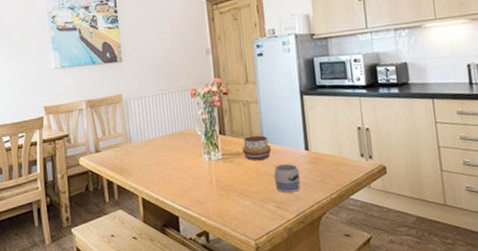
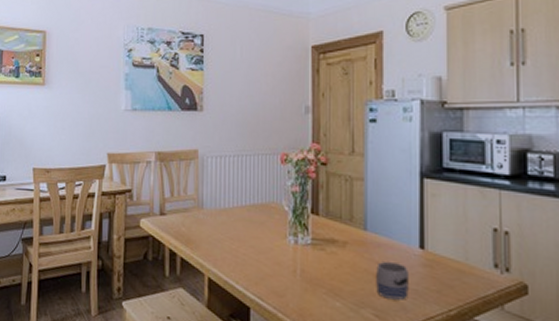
decorative bowl: present [242,135,272,161] -> none [338,221,376,254]

